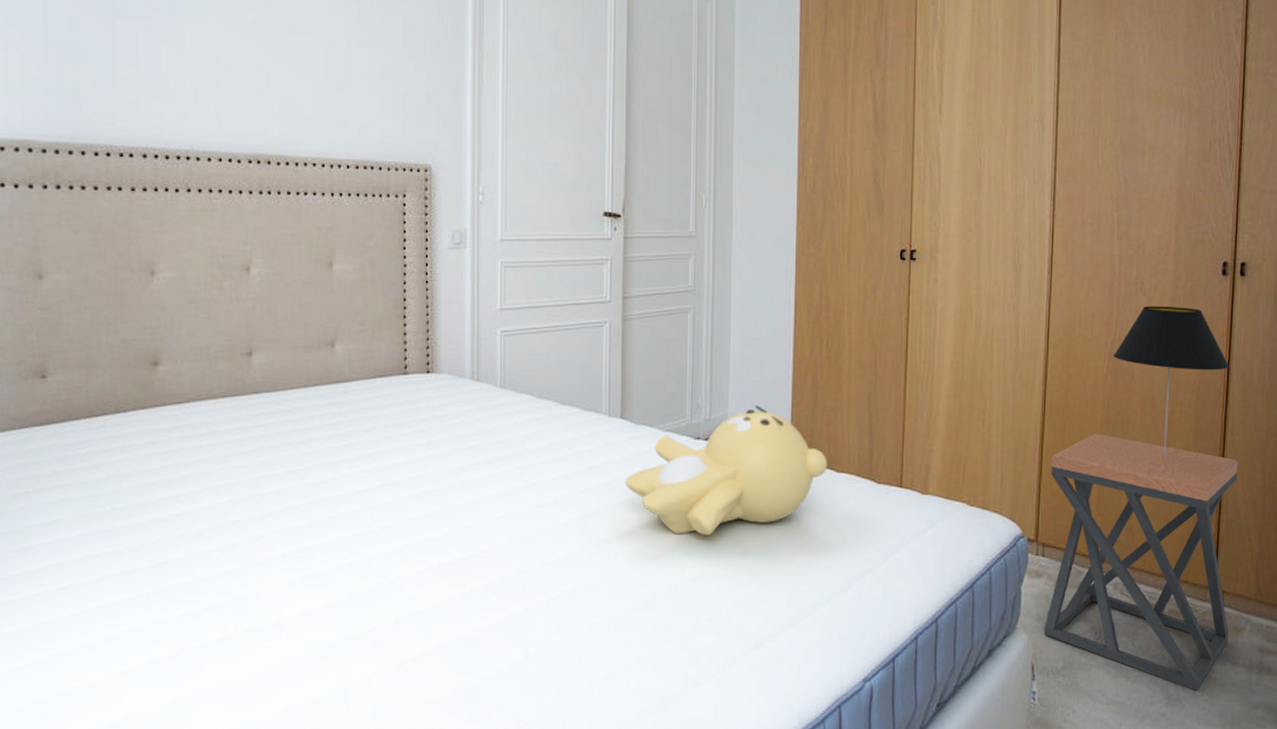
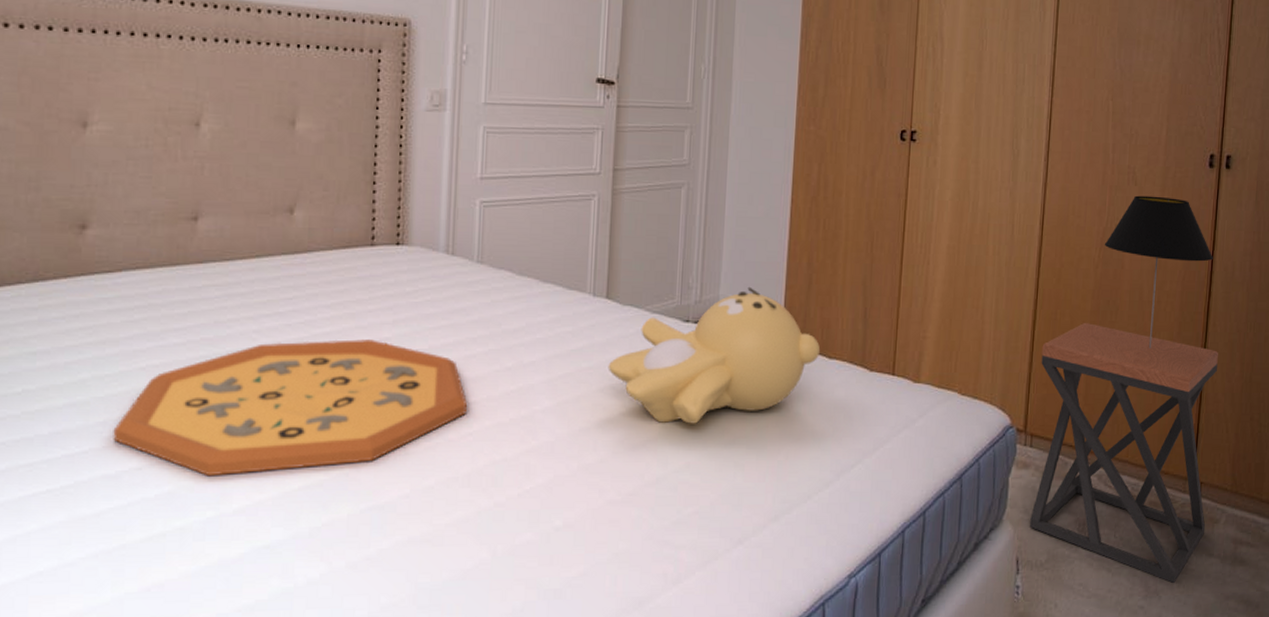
decorative tray: none [188,460,497,584] -> present [113,339,468,477]

